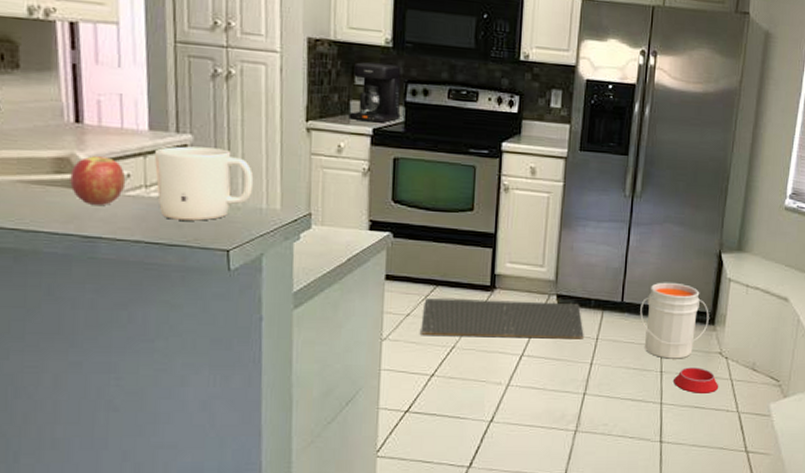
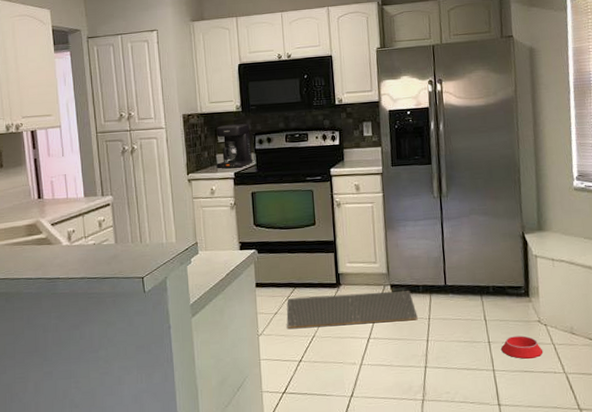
fruit: present [70,156,126,206] -> none [37,220,72,256]
mug: present [154,146,254,221] -> none [88,203,156,259]
bucket: present [640,282,709,359] -> none [461,263,524,331]

